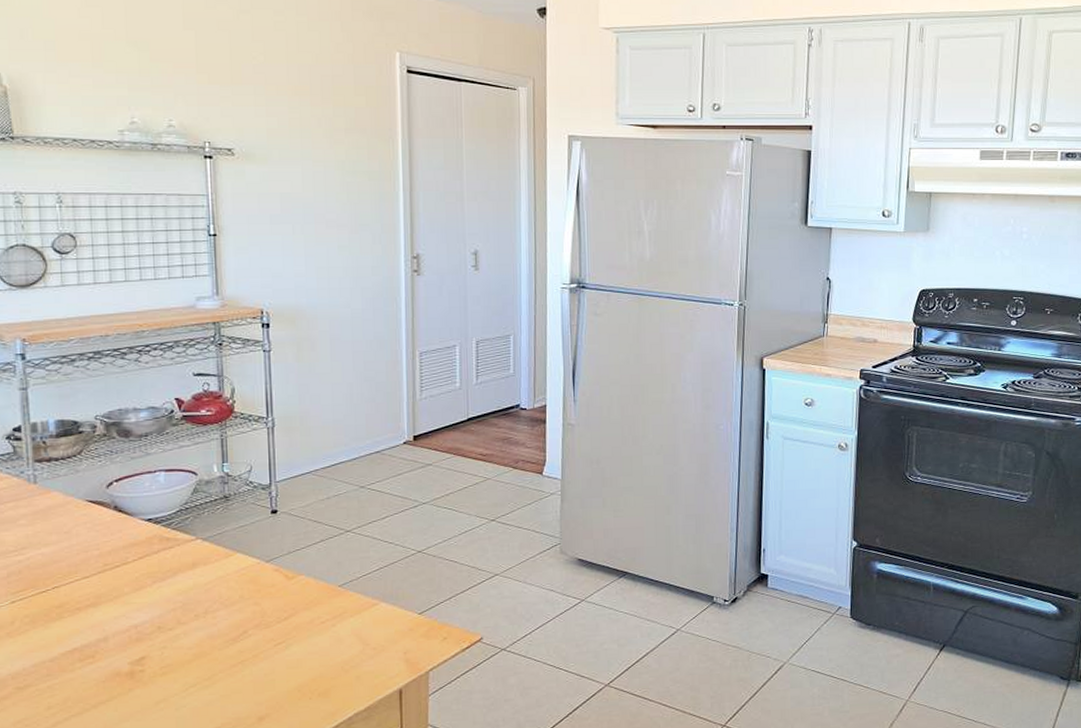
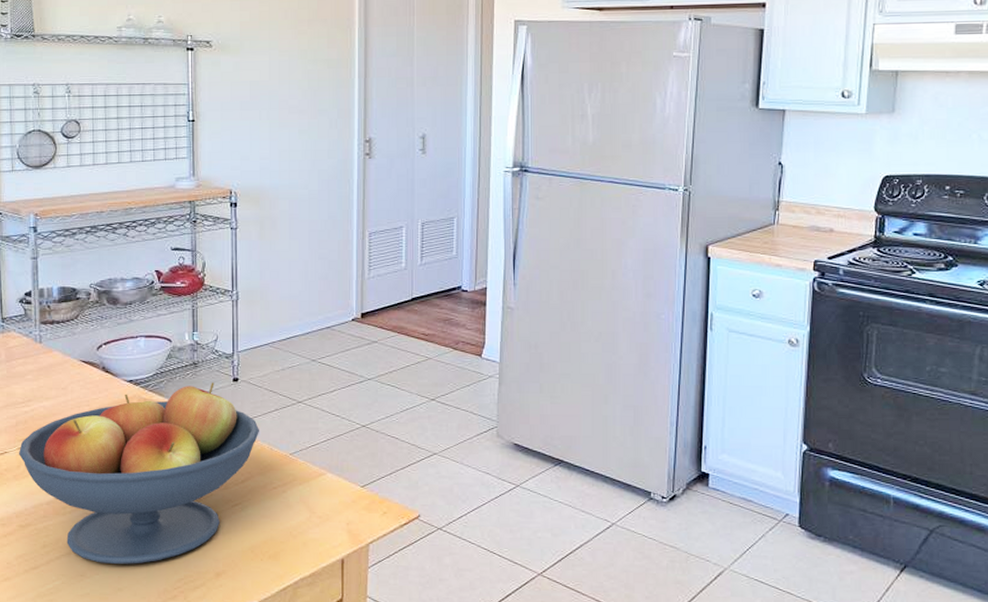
fruit bowl: none [12,516,303,720] -> present [19,382,259,564]

